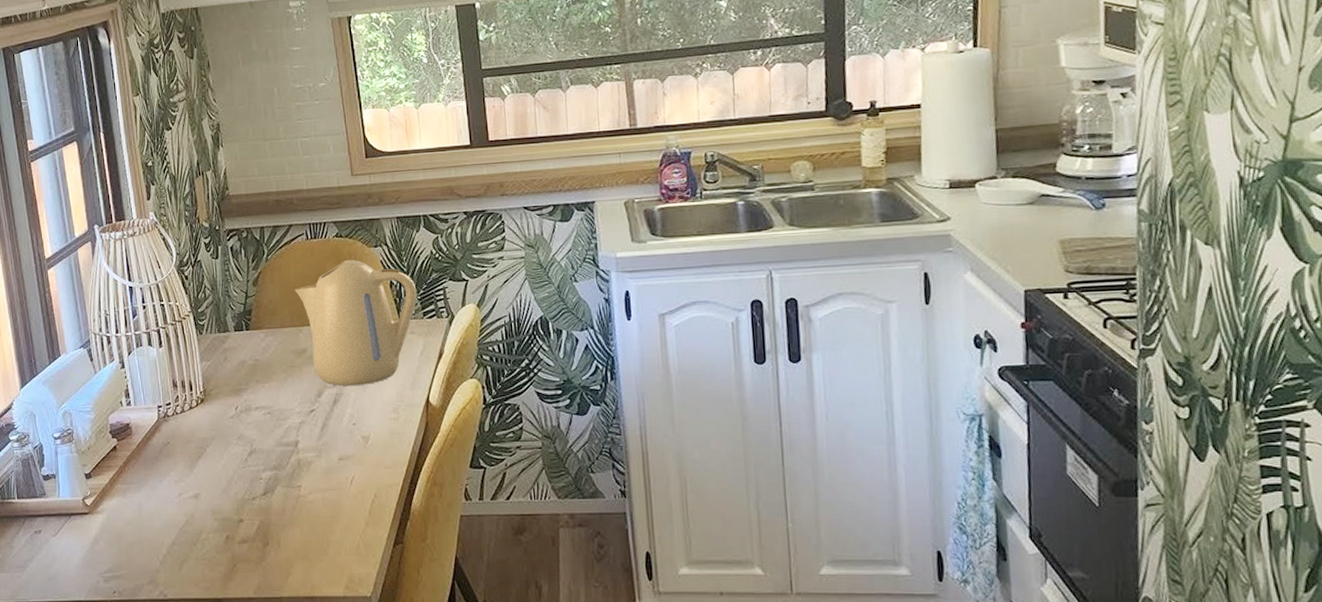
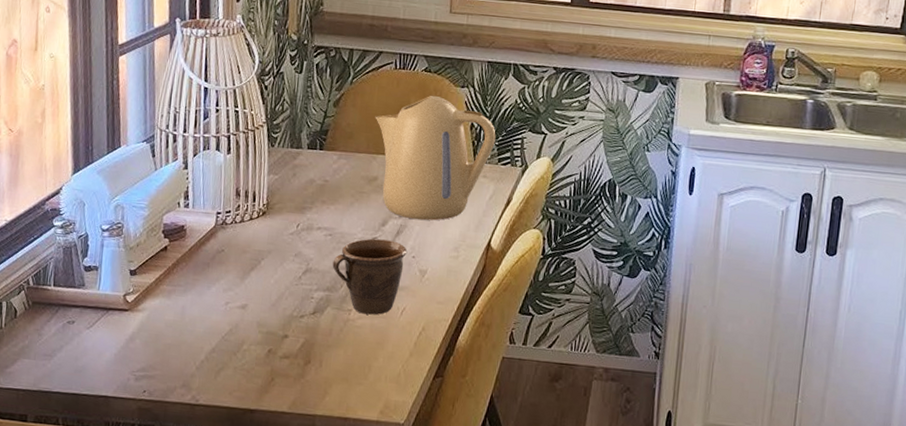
mug: none [275,410,347,489] -> present [332,238,408,315]

